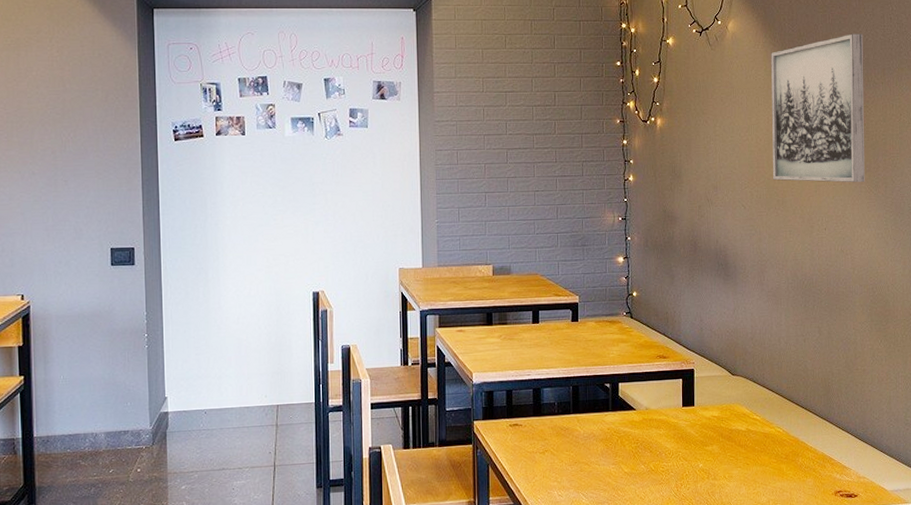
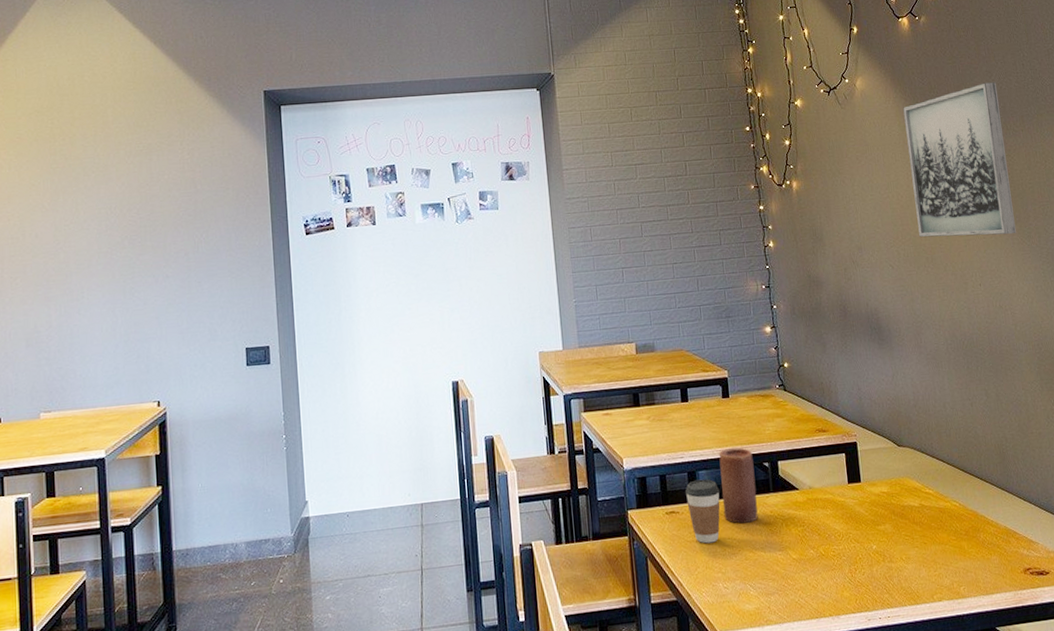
coffee cup: none [529,395,562,455] -> present [684,479,720,544]
candle: none [563,368,596,438] -> present [719,448,758,524]

